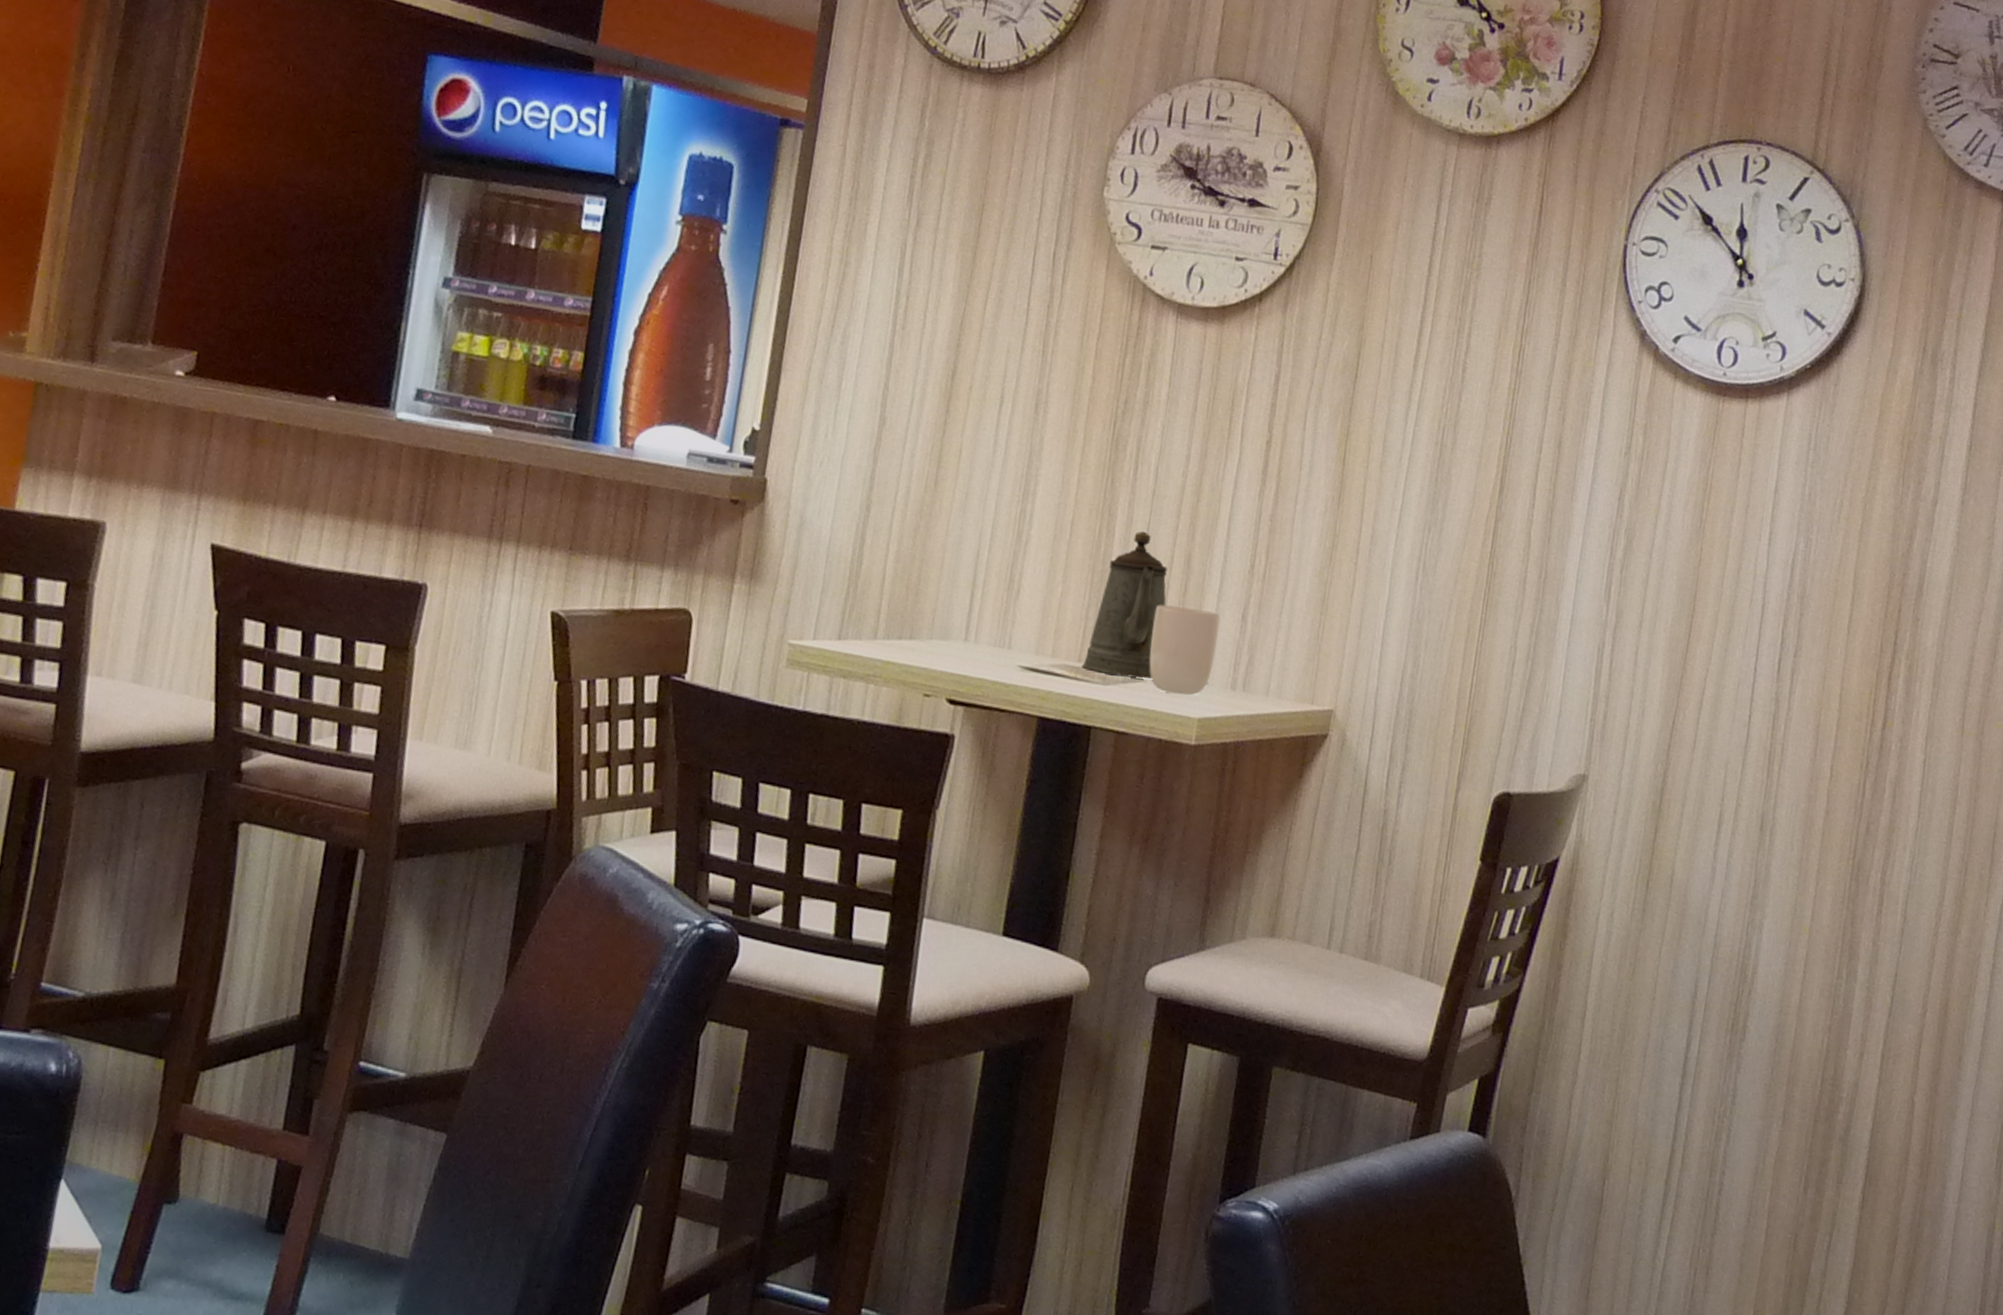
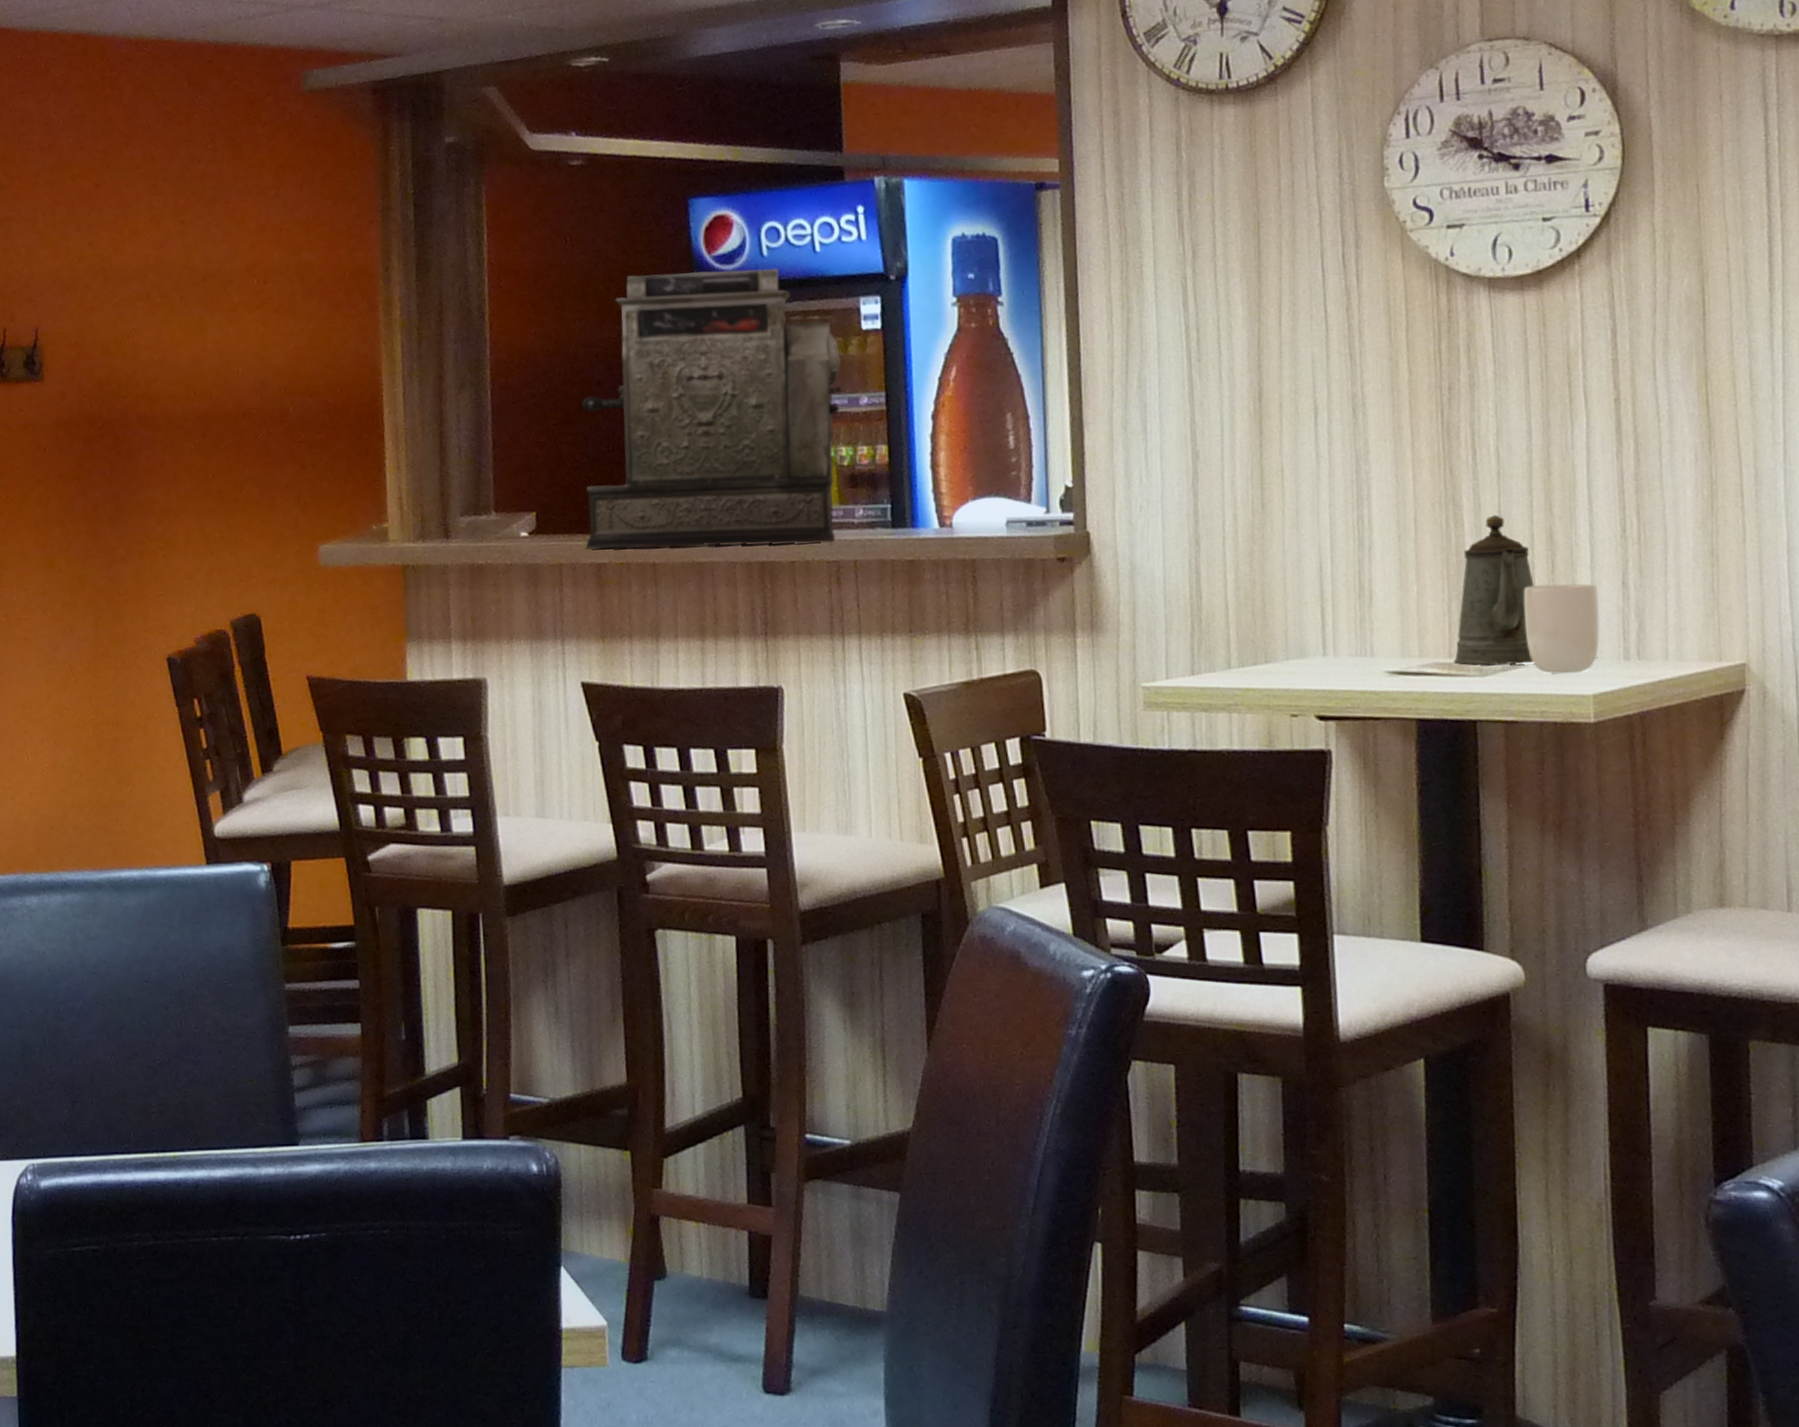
cash register: none [244,121,554,444] -> present [581,268,842,550]

